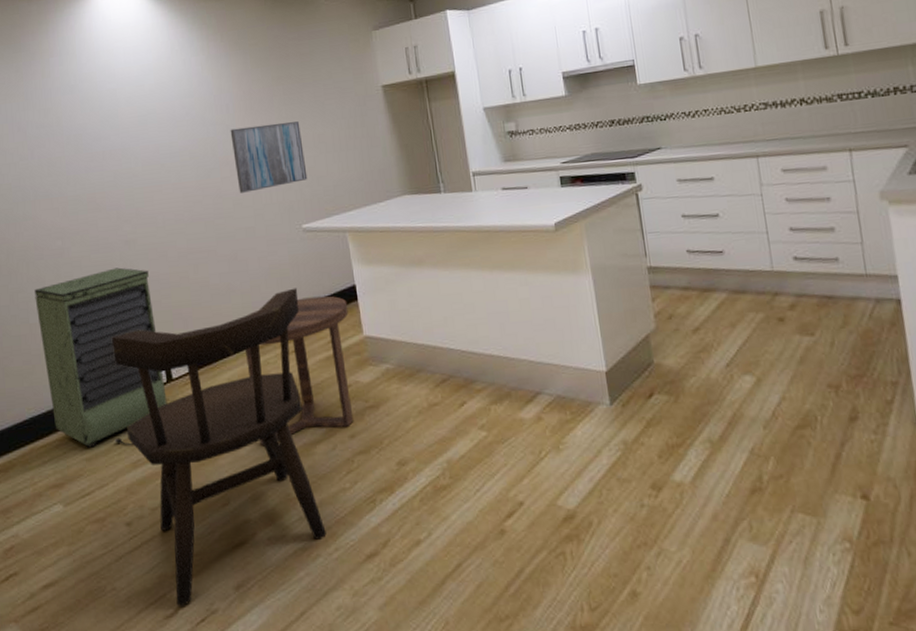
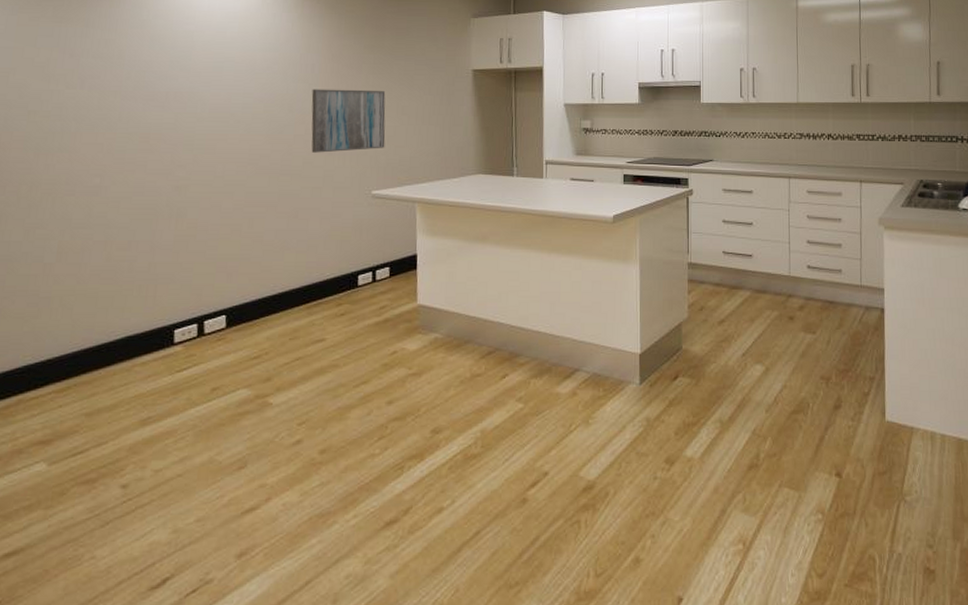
storage cabinet: present [34,267,167,448] -> none [53,213,197,402]
dining chair: present [111,288,326,608] -> none [140,252,357,578]
side table: present [244,295,354,446] -> none [290,262,406,409]

